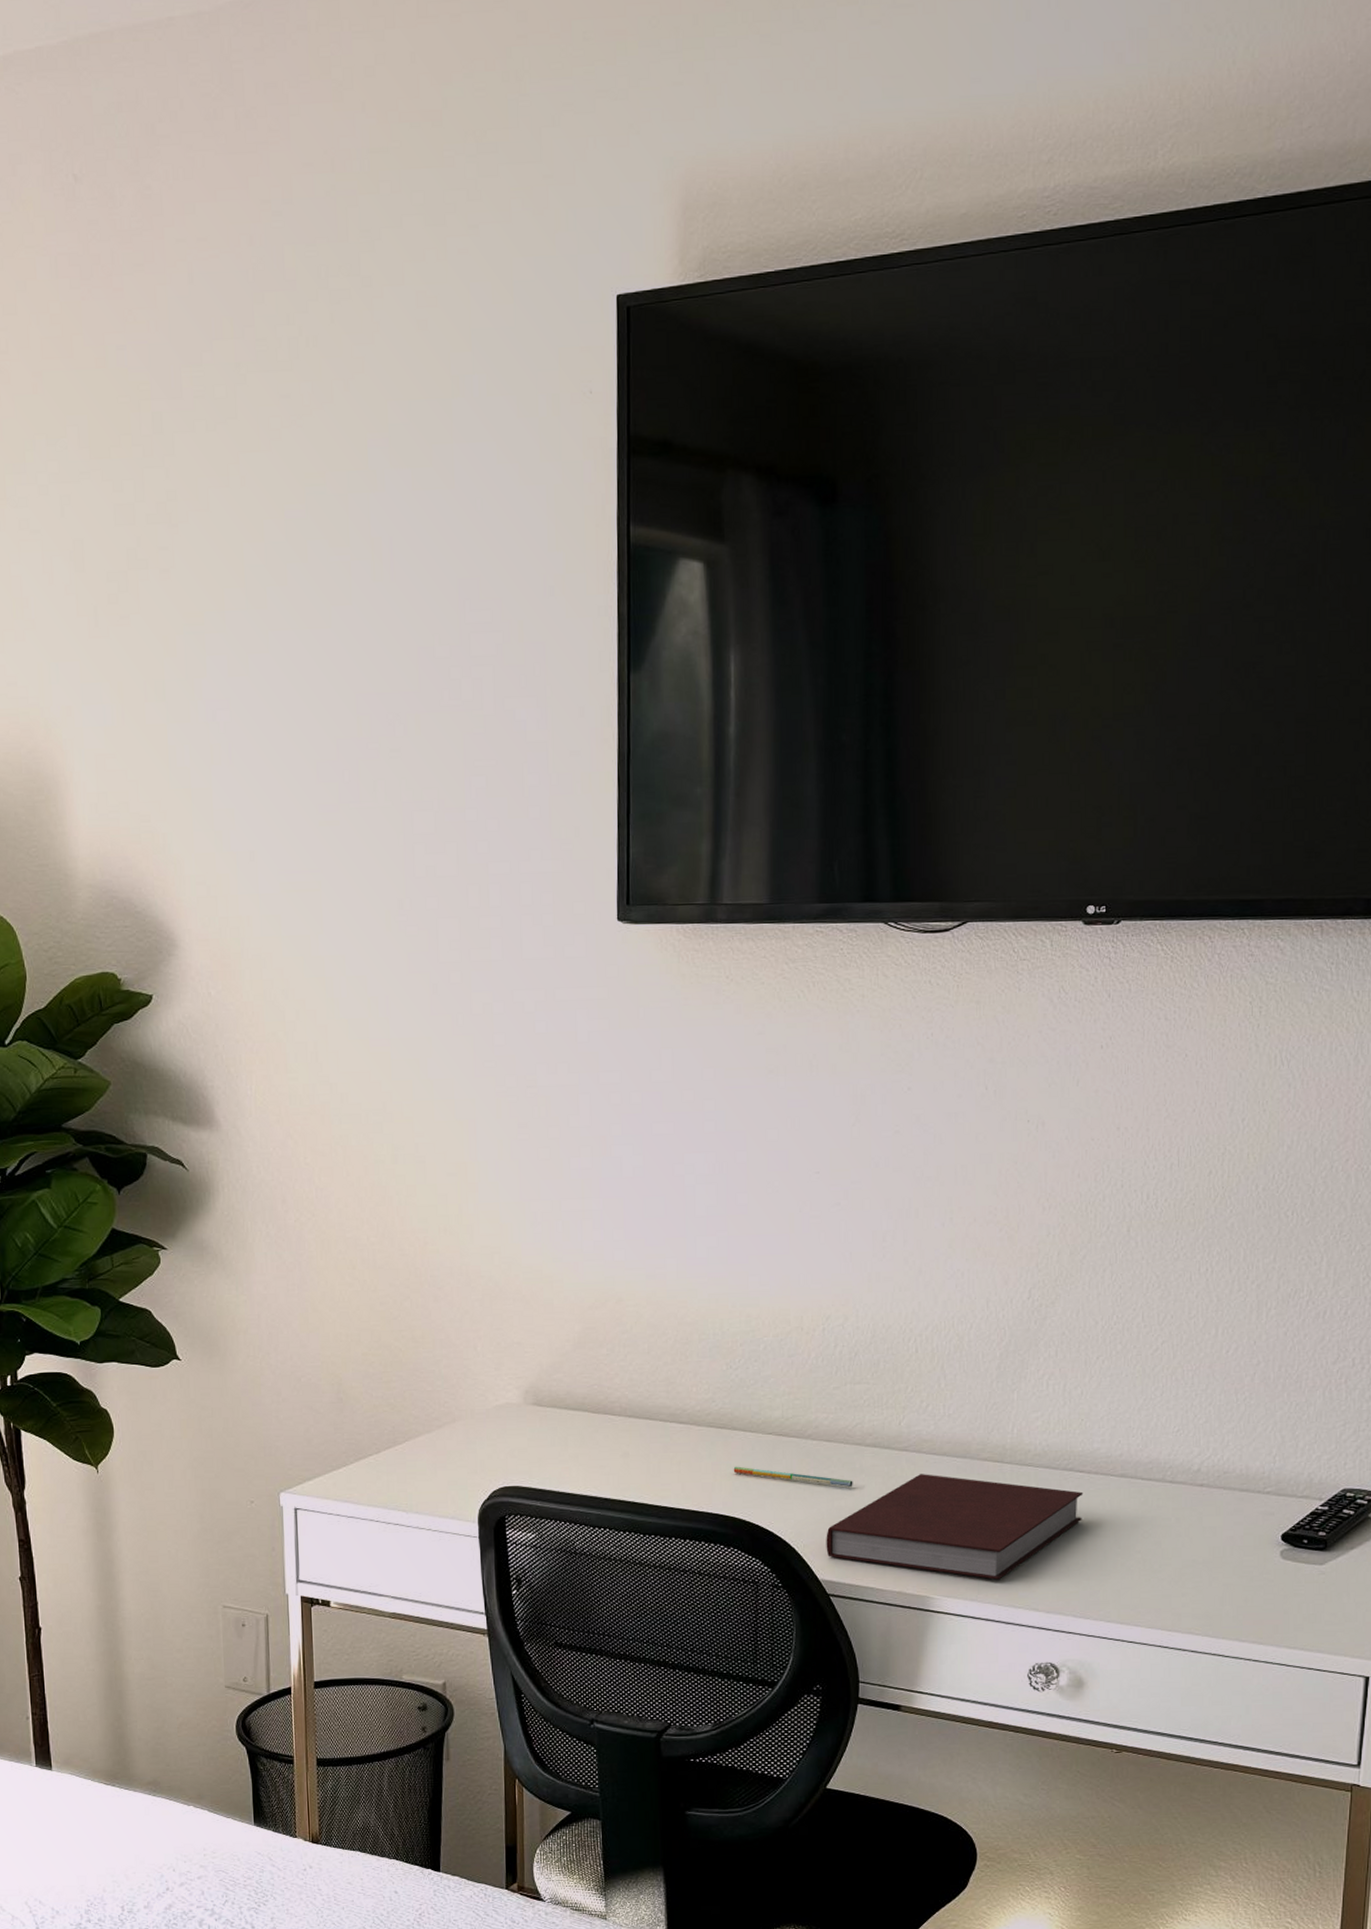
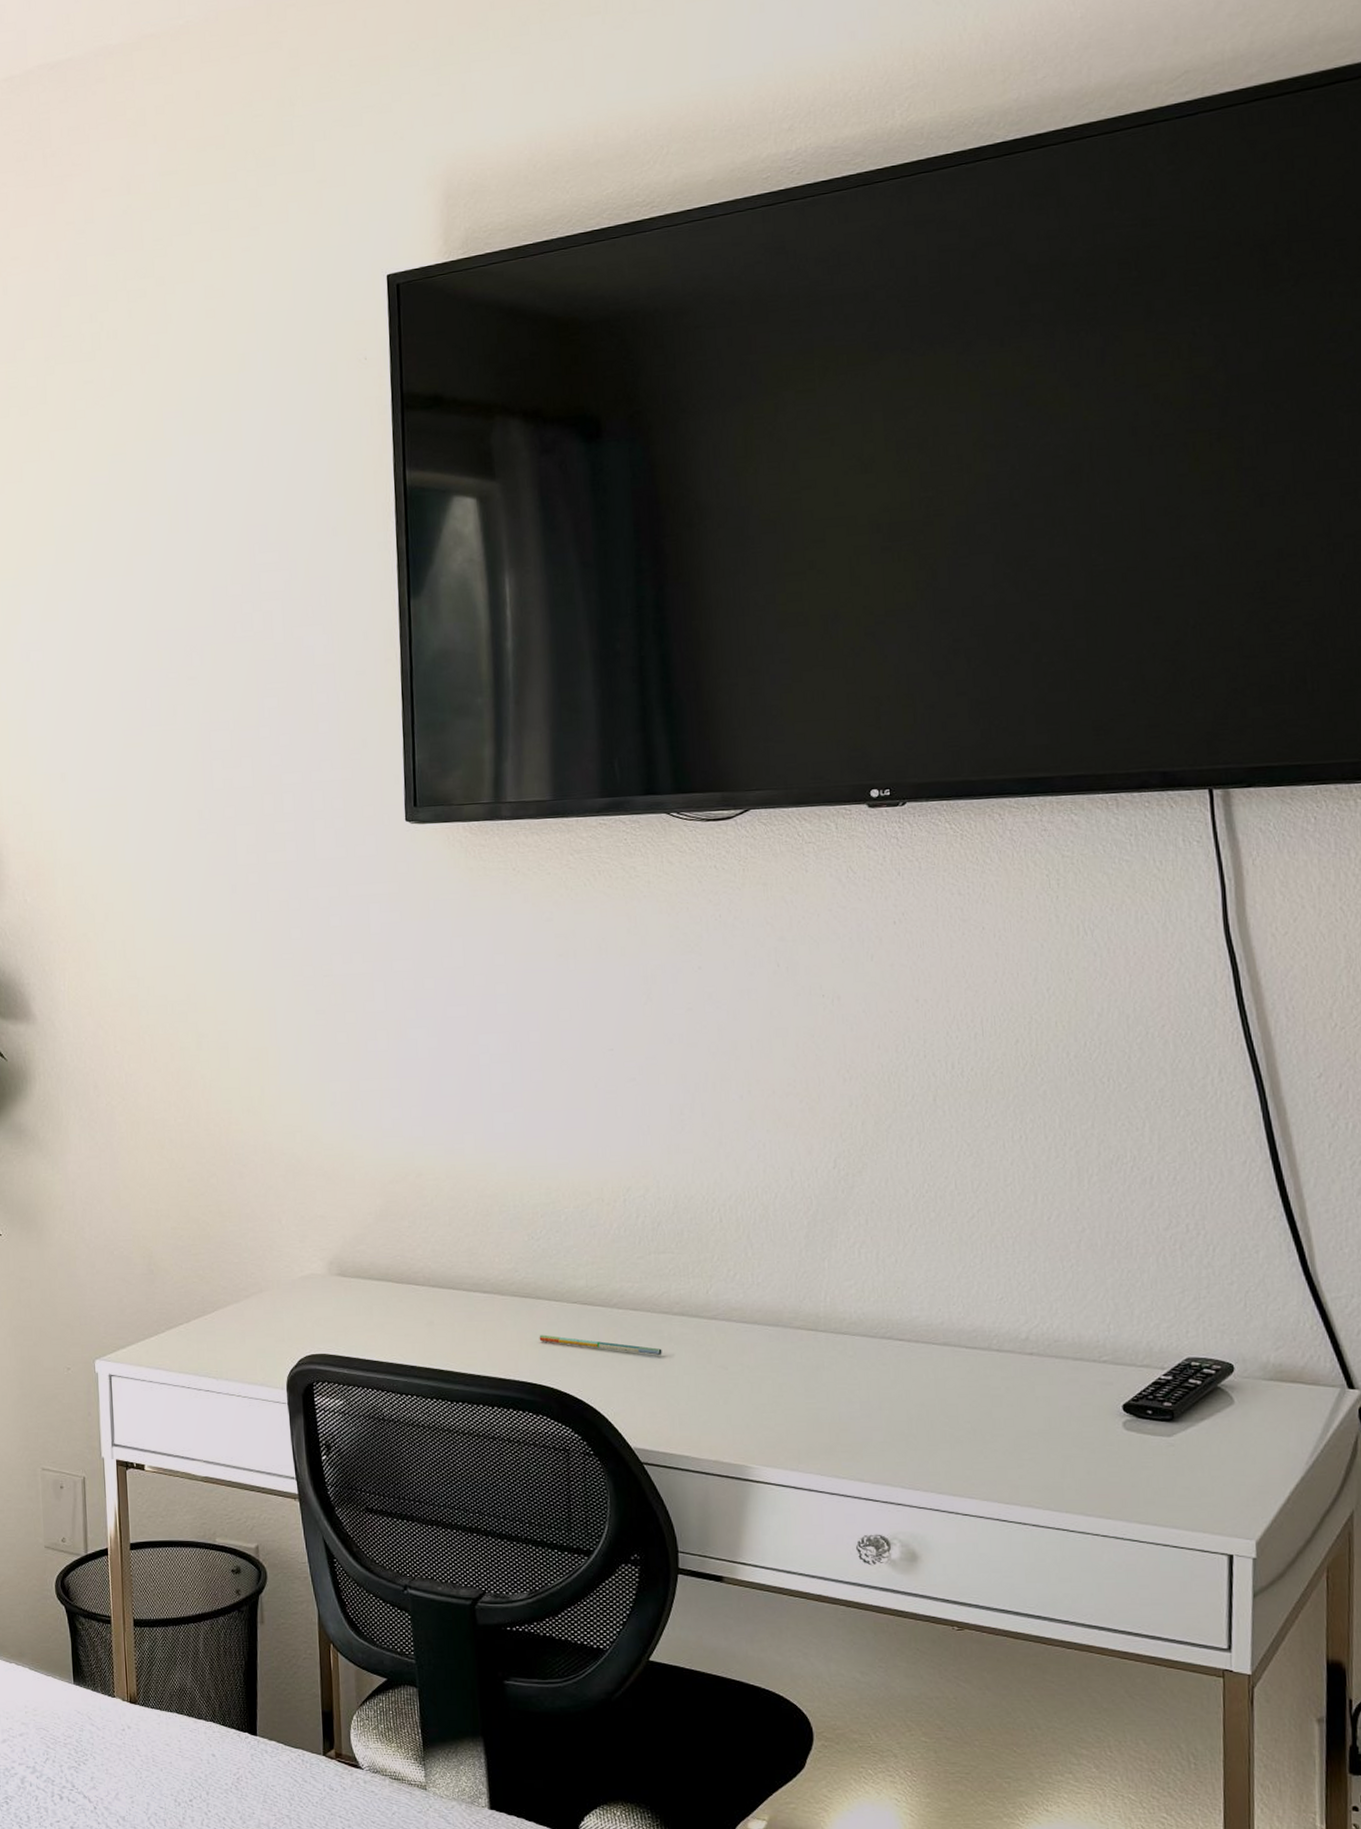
notebook: present [826,1474,1083,1580] -> none [636,1342,905,1449]

